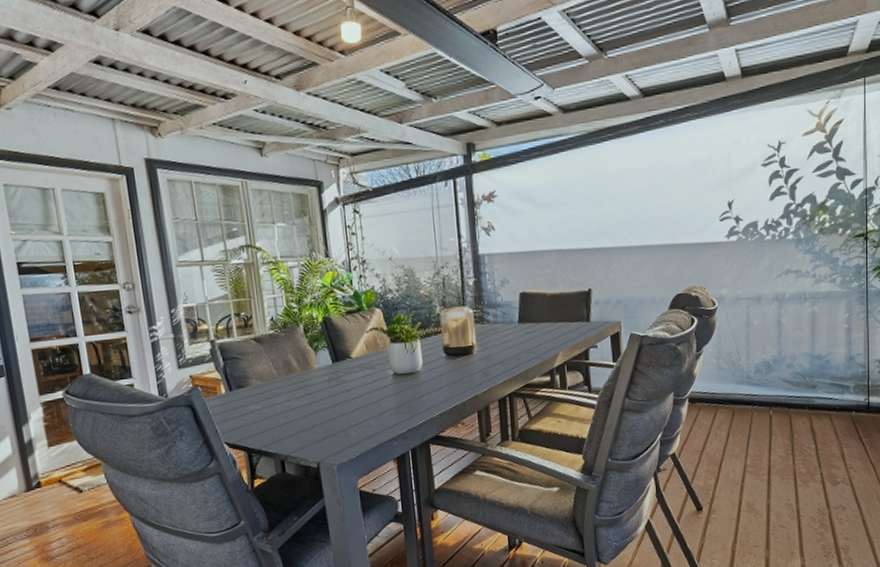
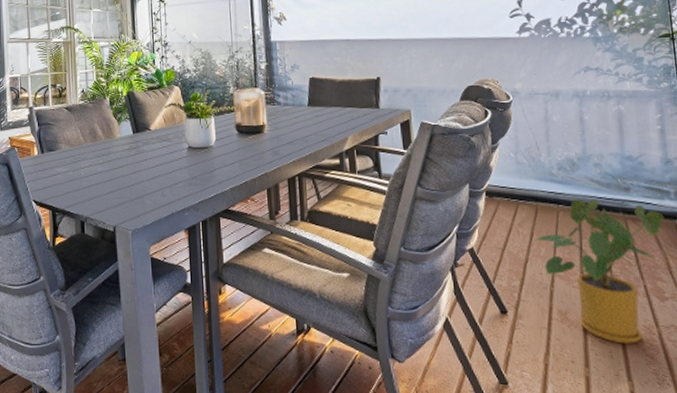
house plant: none [731,398,843,526] -> present [535,199,664,344]

